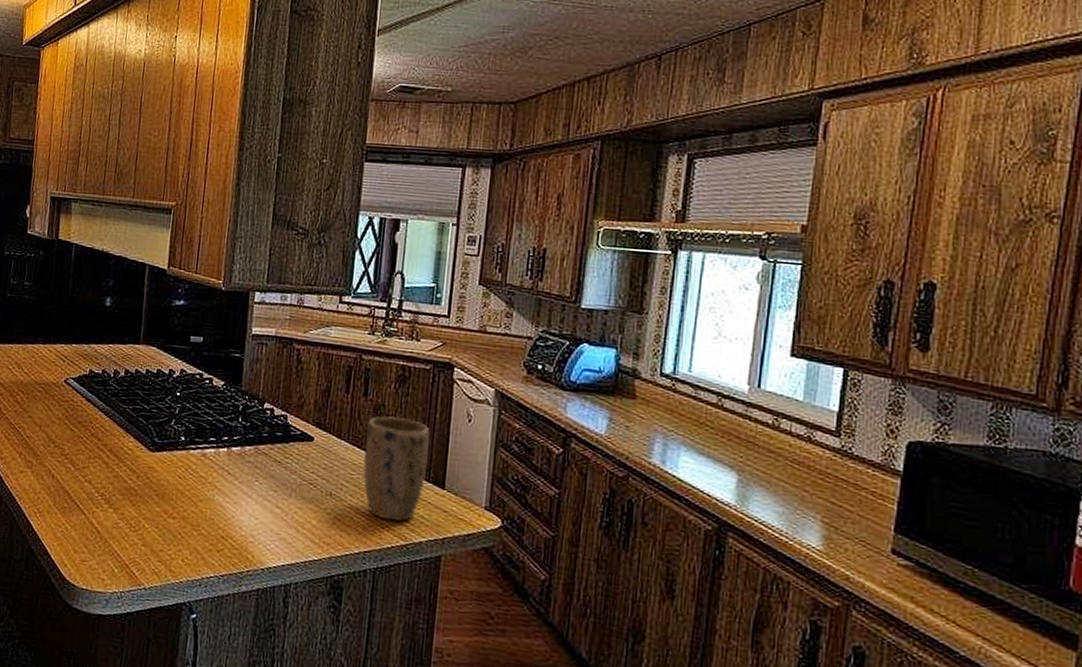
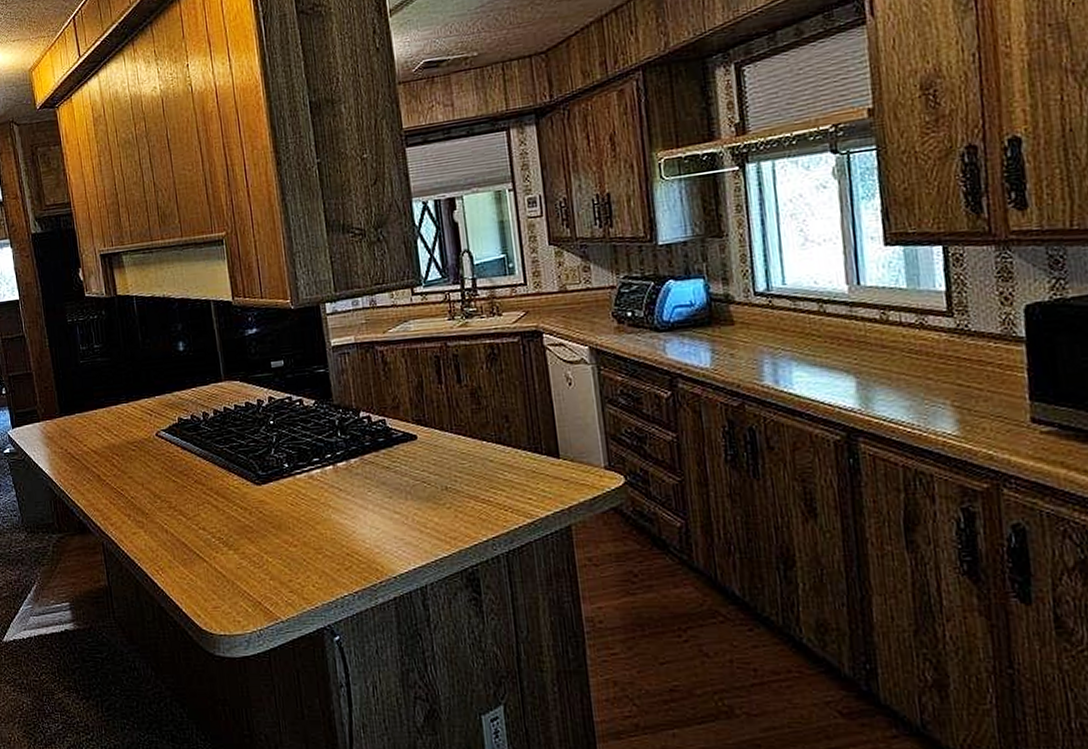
plant pot: present [363,416,430,522] -> none [467,395,539,502]

